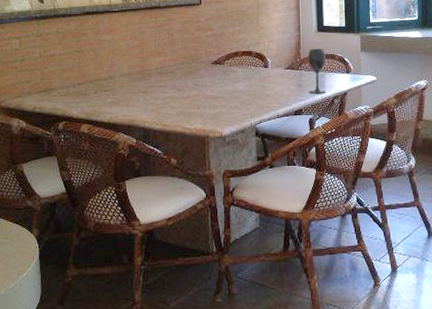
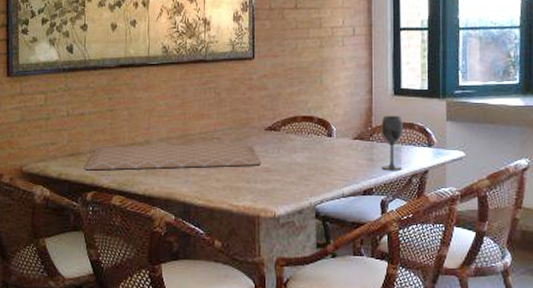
placemat: none [56,76,209,104] -> present [85,143,262,171]

